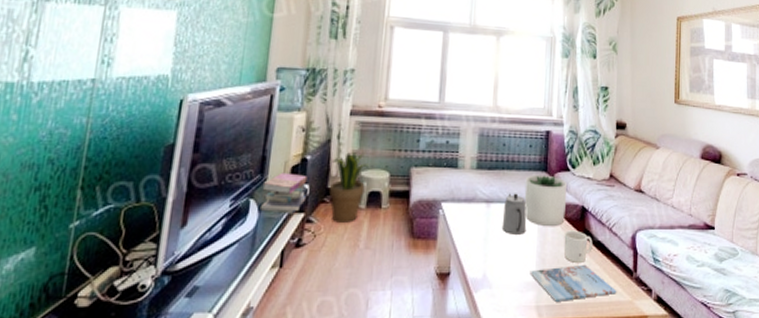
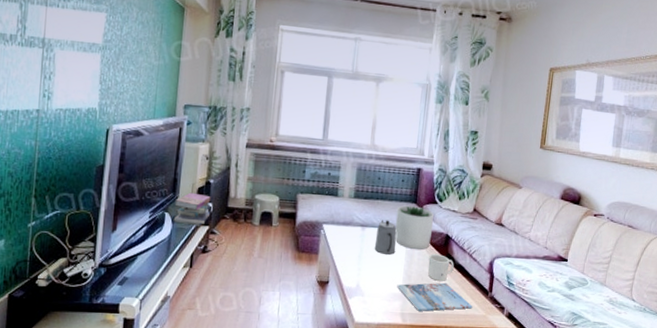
potted plant: present [329,152,368,223] -> none [229,178,261,236]

